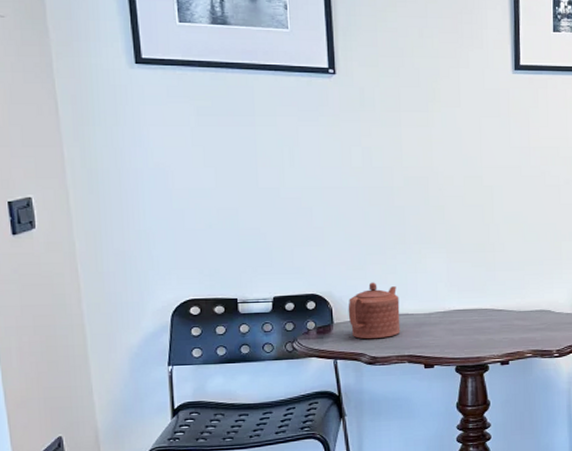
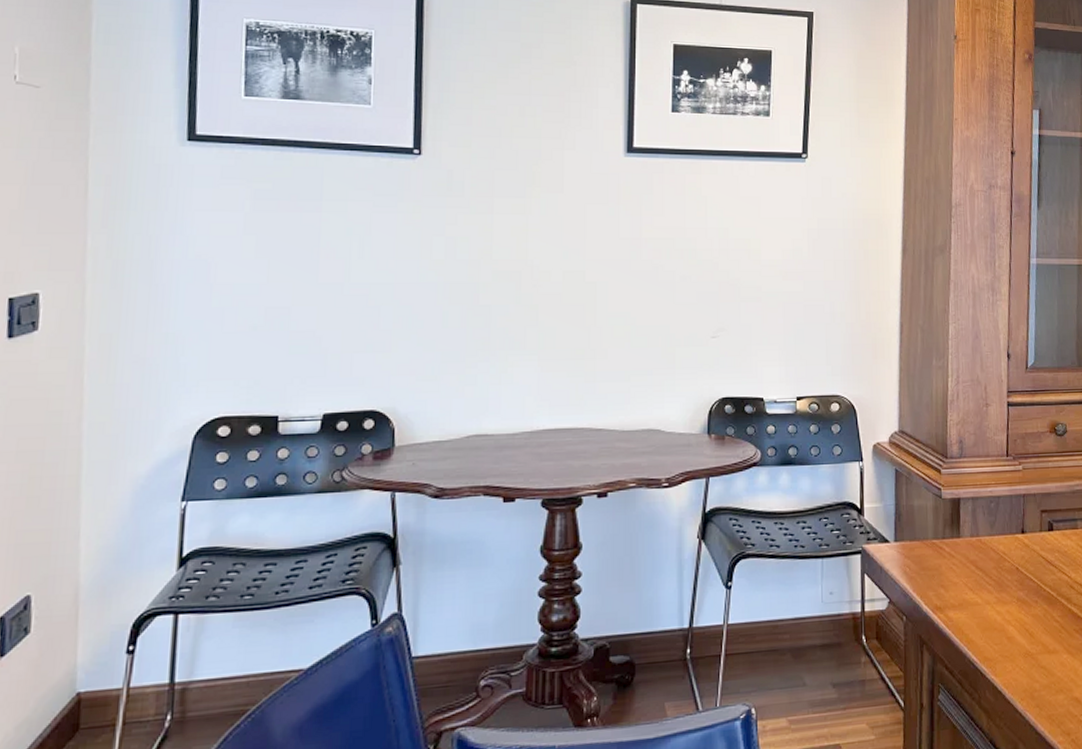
teapot: present [348,282,401,339] -> none [413,396,478,466]

